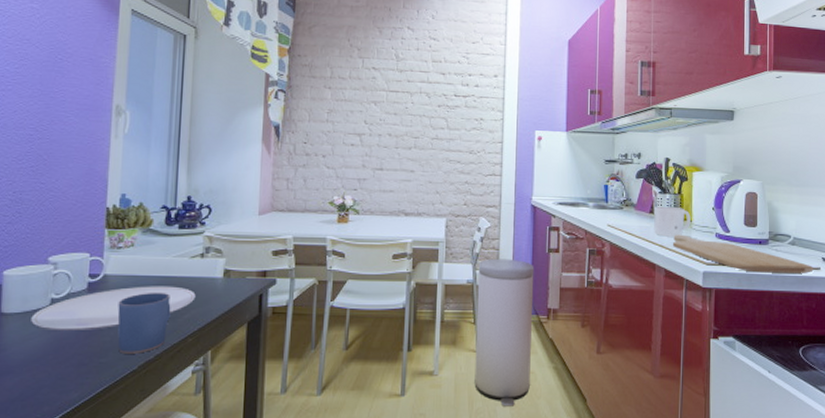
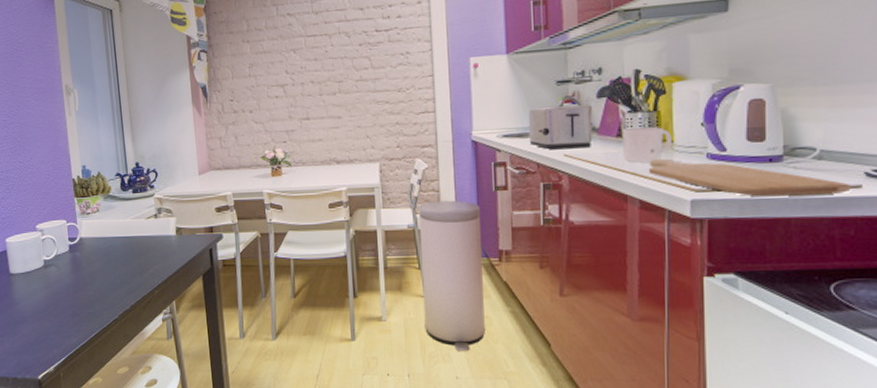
plate: present [31,286,196,330] -> none [32,245,156,287]
mug: present [117,292,171,354] -> none [94,250,138,305]
toaster: none [580,180,631,220] -> present [528,104,593,150]

